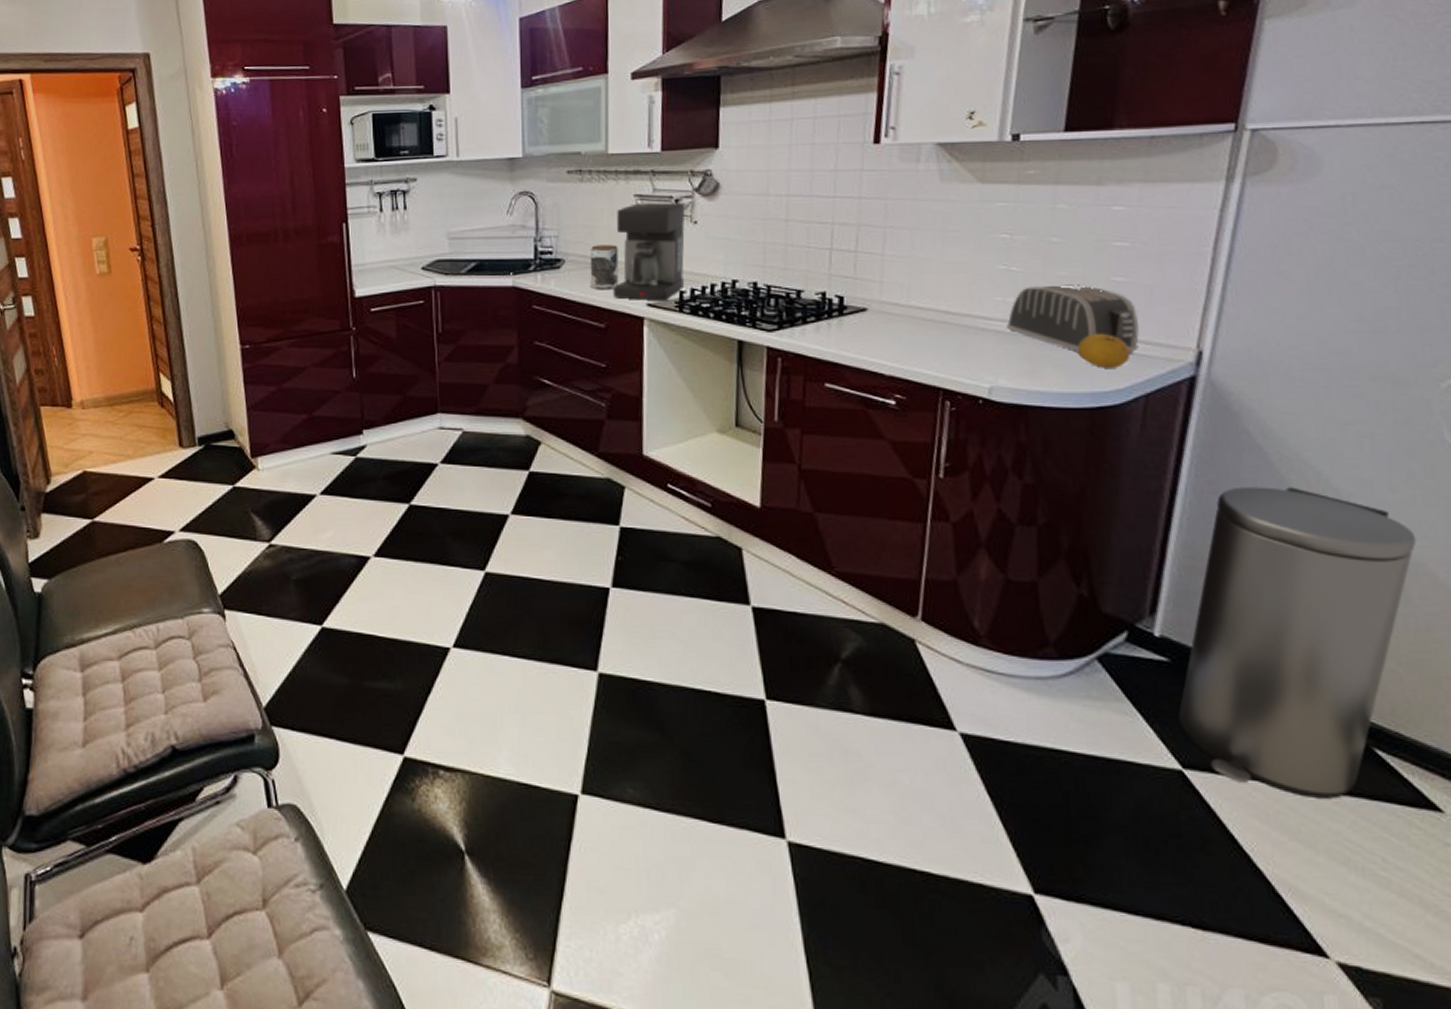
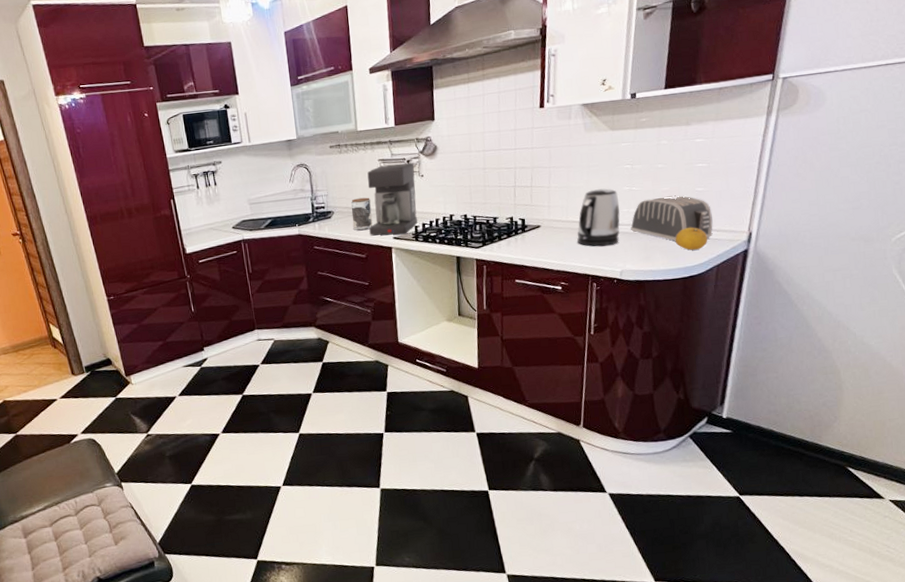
kettle: none [921,264,991,348] -> present [576,188,620,247]
pedal bin: present [1178,486,1417,799] -> none [737,314,875,502]

